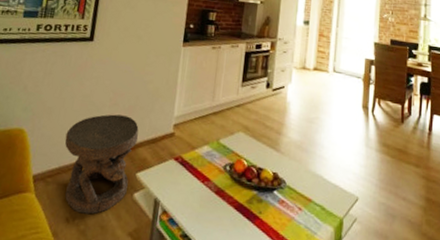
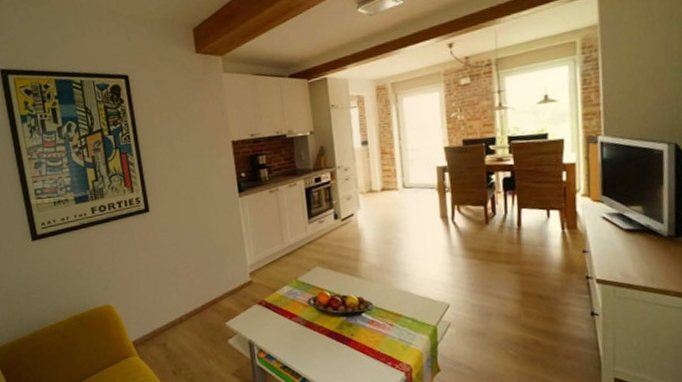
carved stool: present [64,114,139,215] -> none [150,274,221,365]

